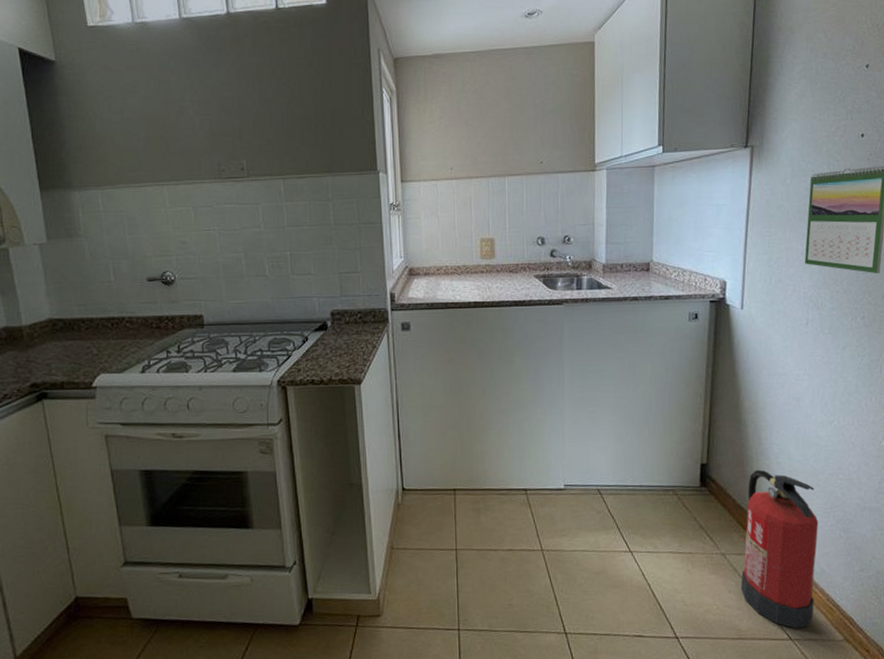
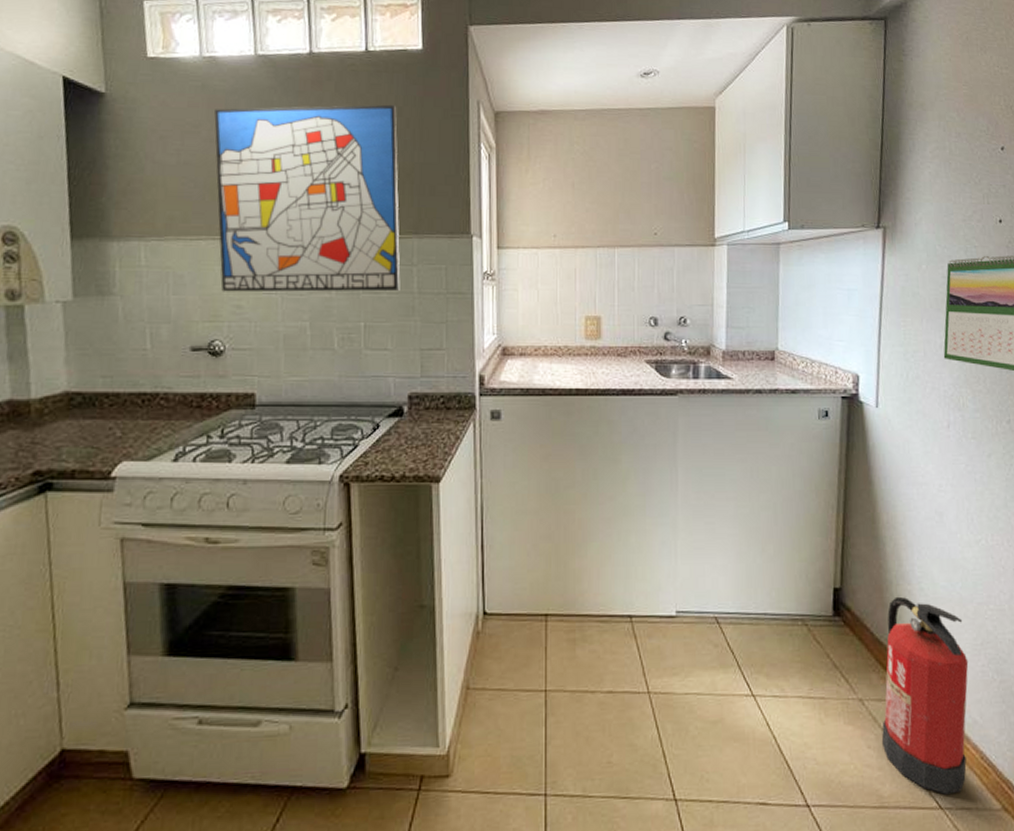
wall art: none [149,57,319,230] -> present [214,104,400,292]

